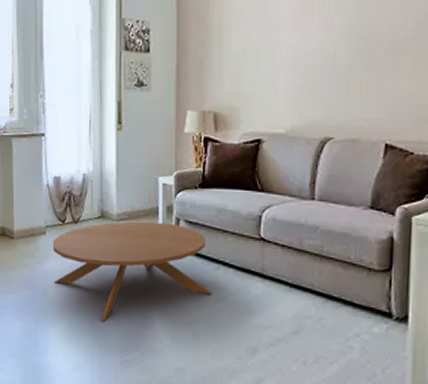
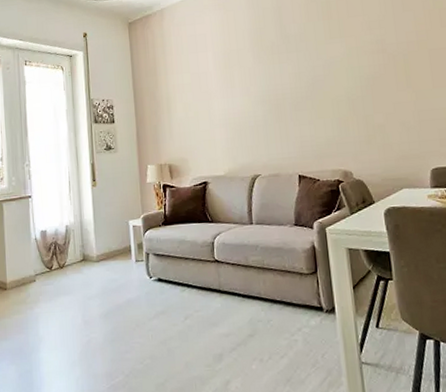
coffee table: present [52,221,213,322] -> none [41,258,181,353]

